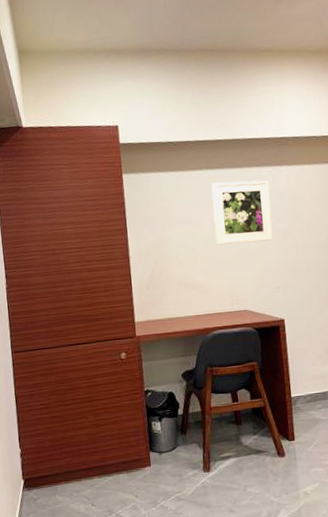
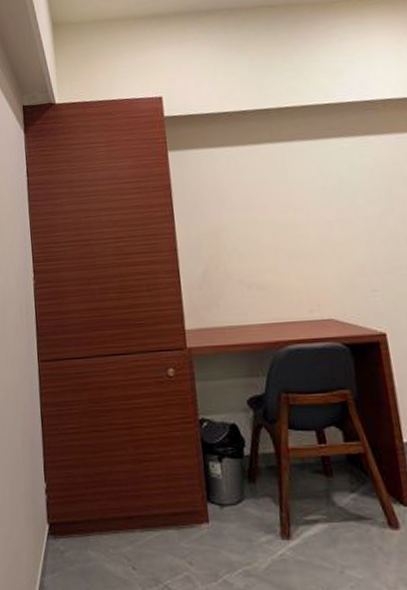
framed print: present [211,180,274,245] -> none [277,153,365,235]

